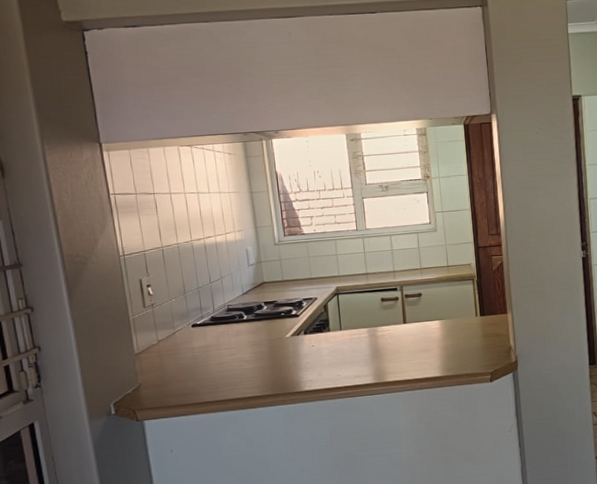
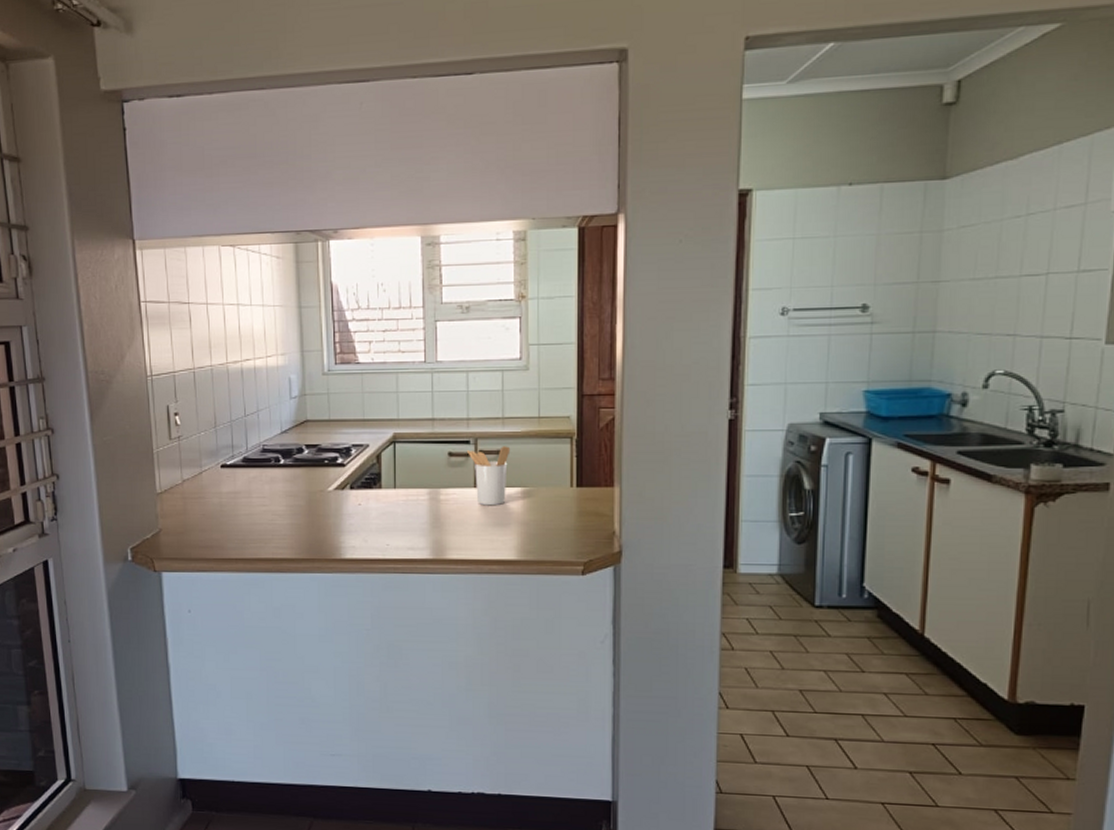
utensil holder: none [395,290,429,337] -> present [466,446,511,506]

